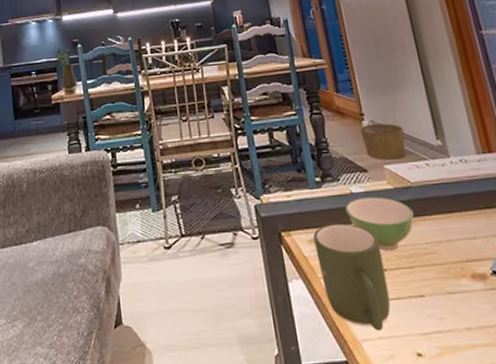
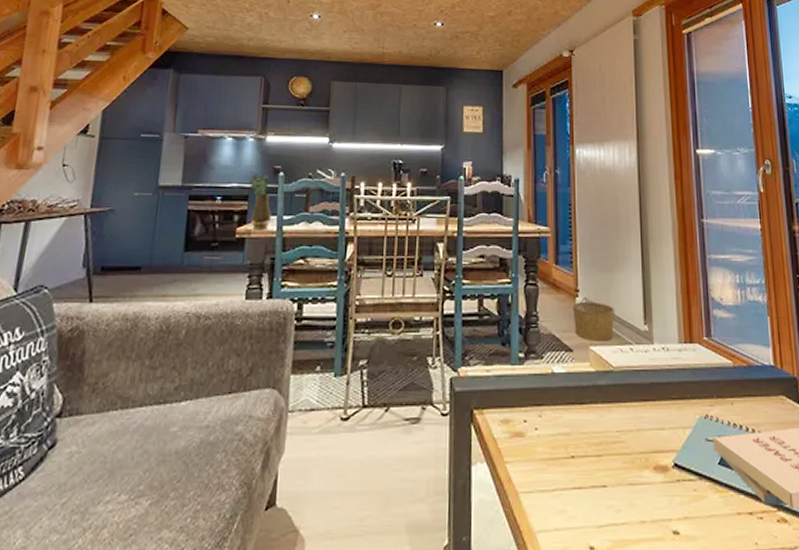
mug: present [313,223,391,331] -> none [506,404,573,522]
bowl: present [345,196,415,251] -> none [544,379,611,437]

